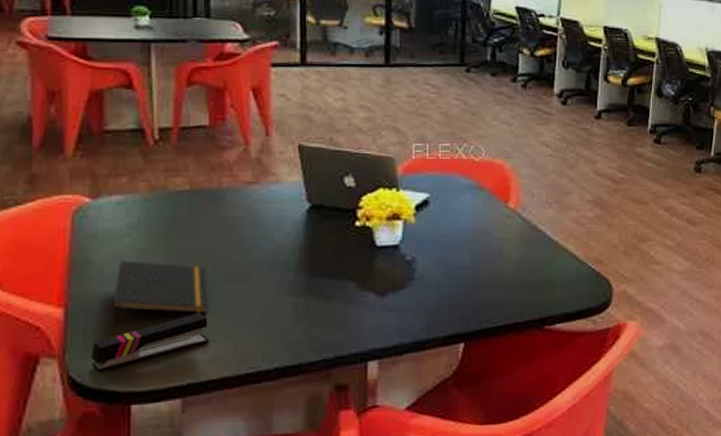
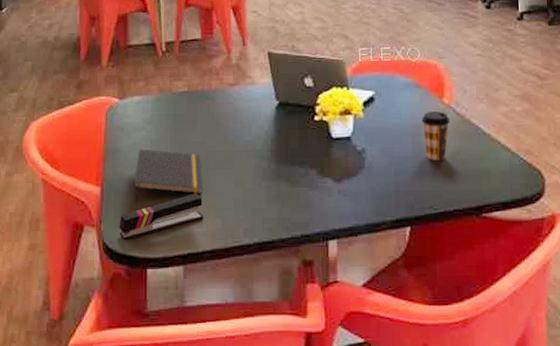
coffee cup: none [483,217,515,270] -> present [421,112,450,160]

